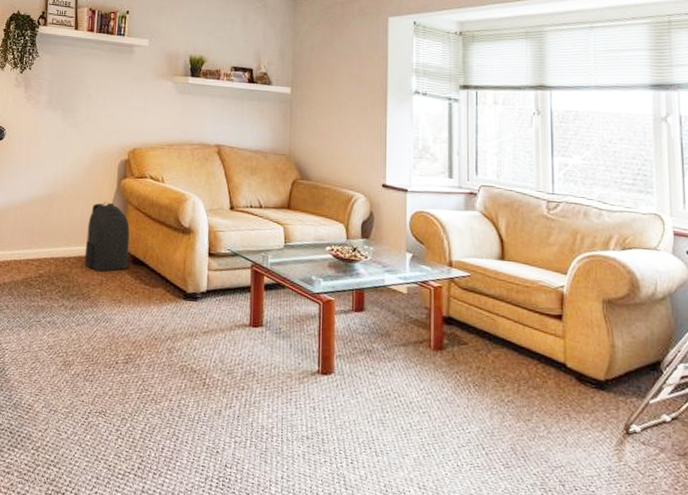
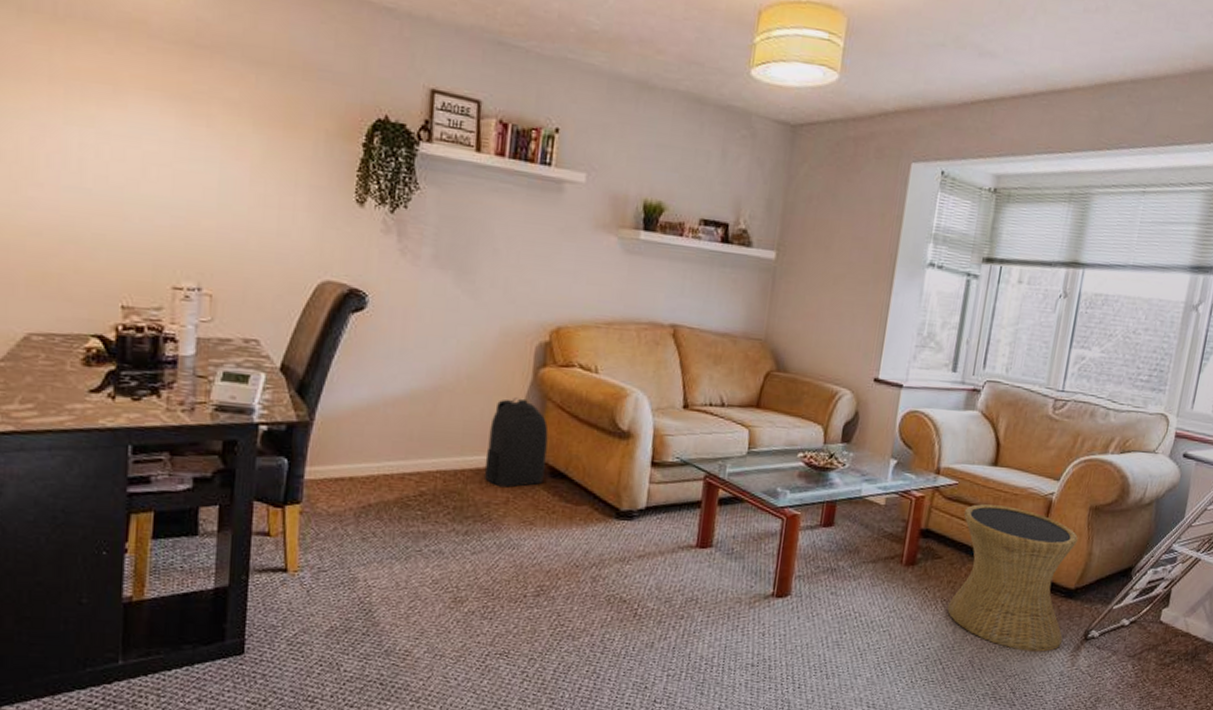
side table: none [480,295,603,444] -> present [947,504,1079,652]

